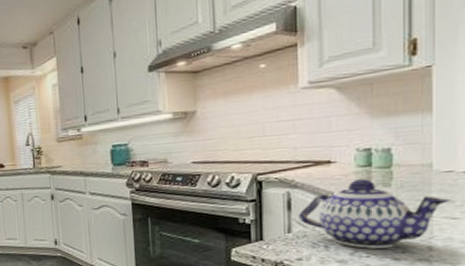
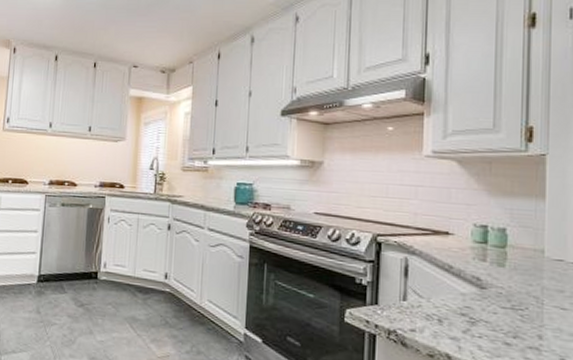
teapot: present [299,179,451,249] -> none [415,255,561,331]

